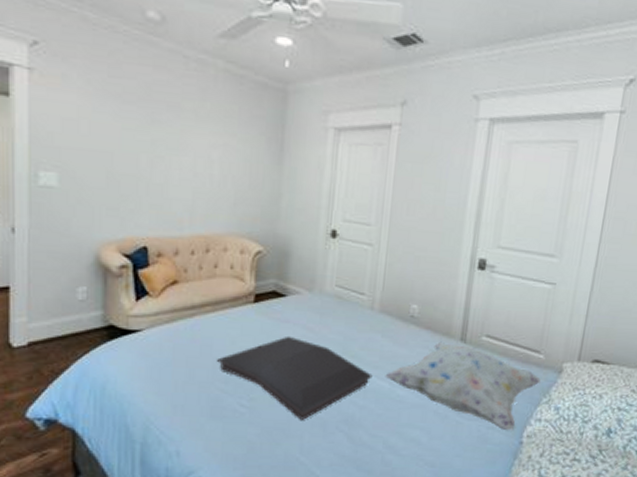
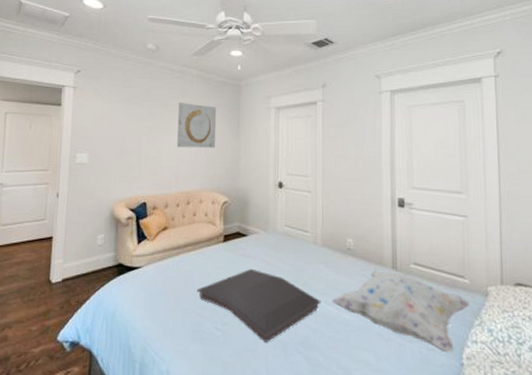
wall art: none [193,108,252,178] -> present [177,103,217,148]

